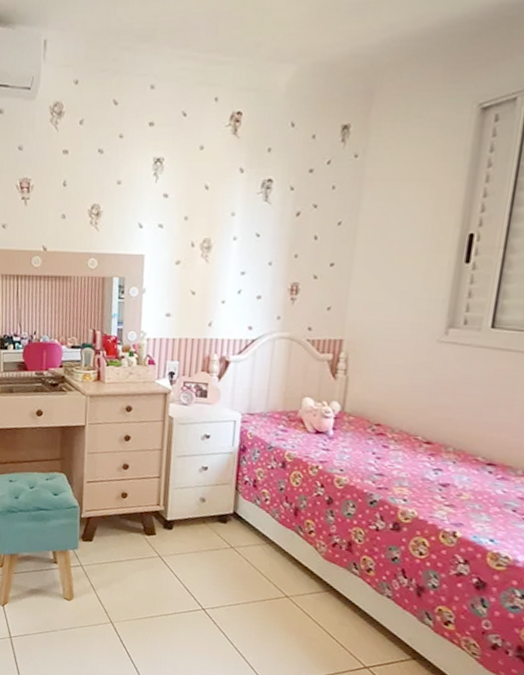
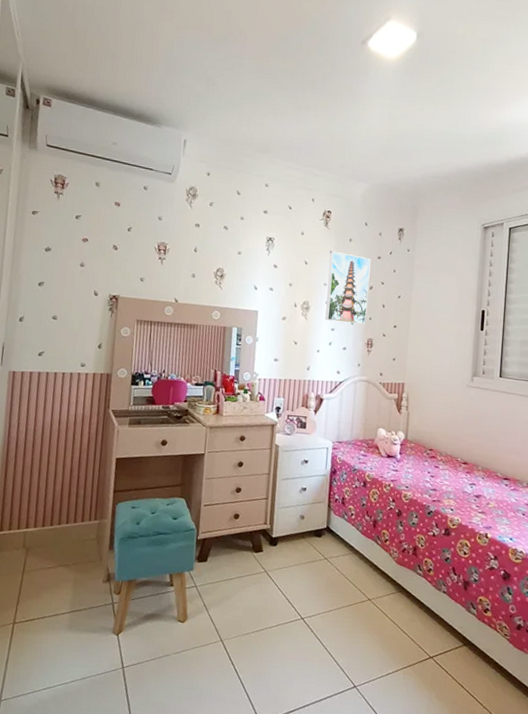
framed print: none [232,169,299,264] -> present [325,251,371,325]

